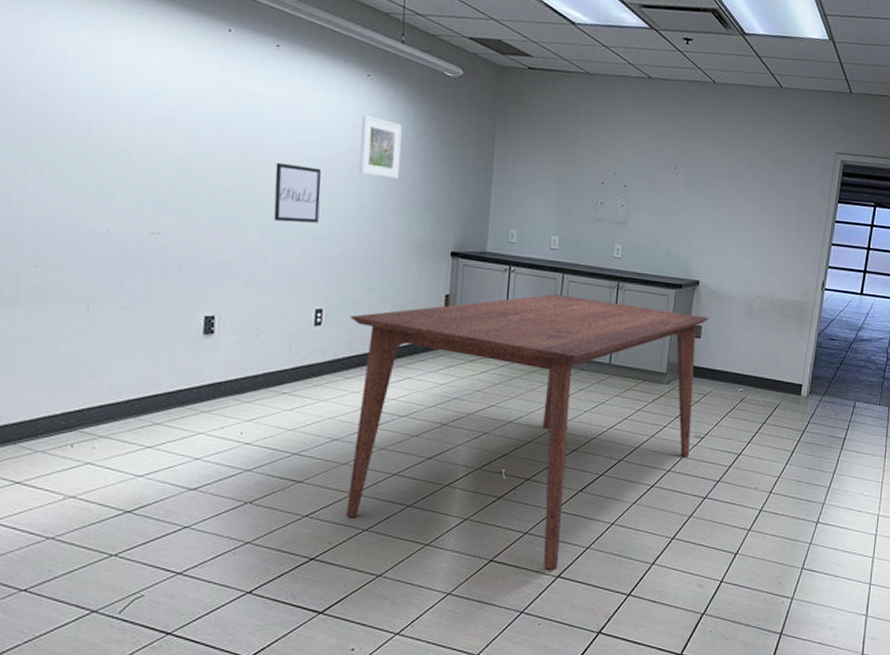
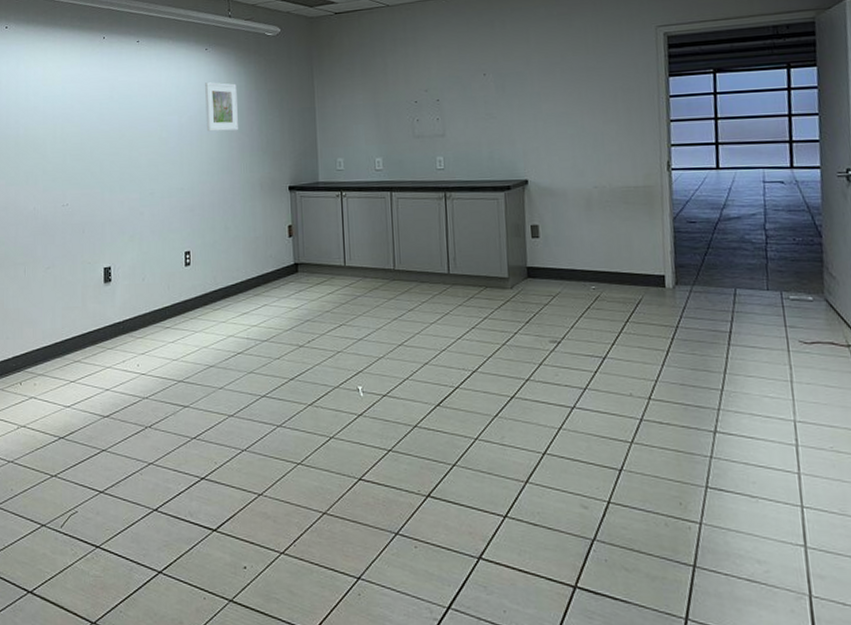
wall art: present [273,162,322,223] -> none [144,132,180,181]
dining table: present [347,294,709,570] -> none [212,211,547,489]

